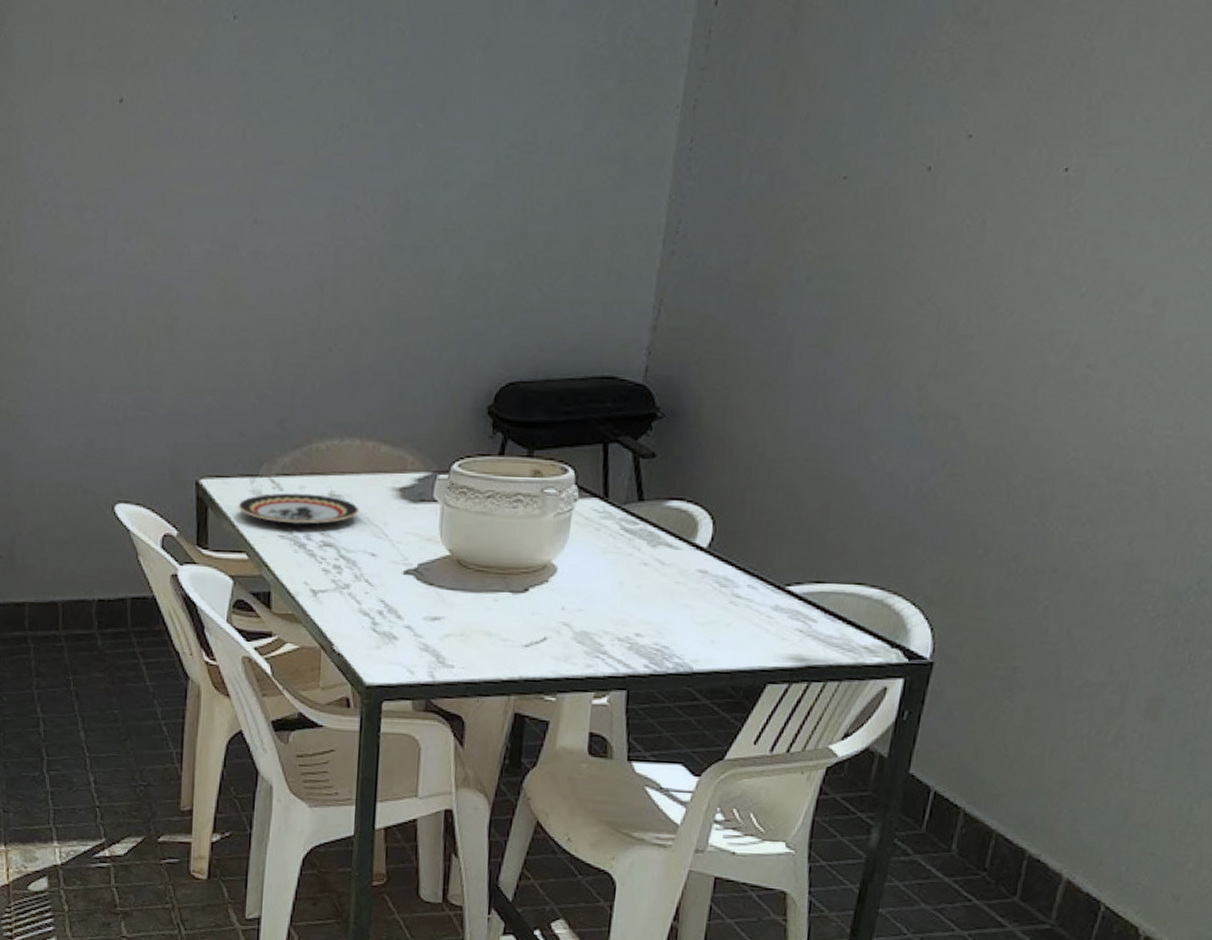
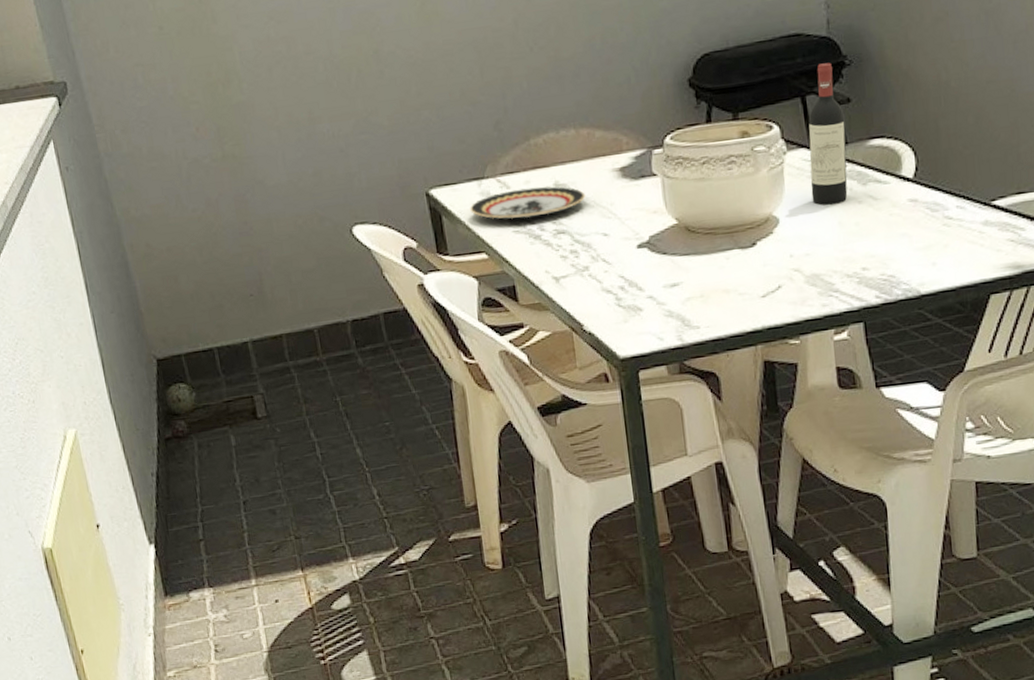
wine bottle: none [595,412,646,562] -> present [808,63,848,206]

